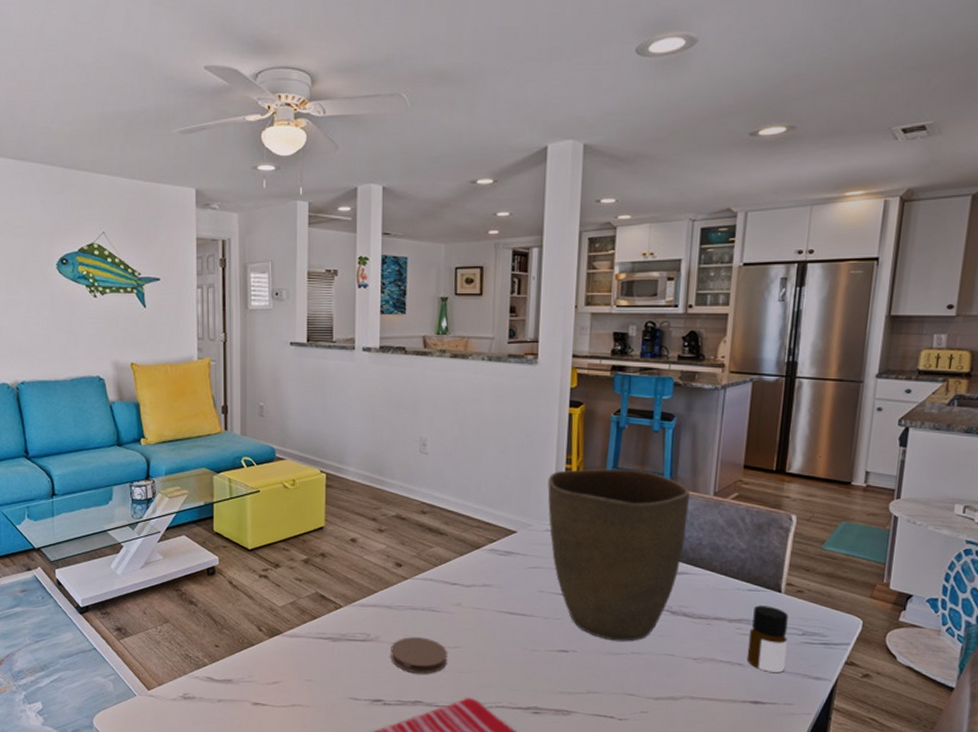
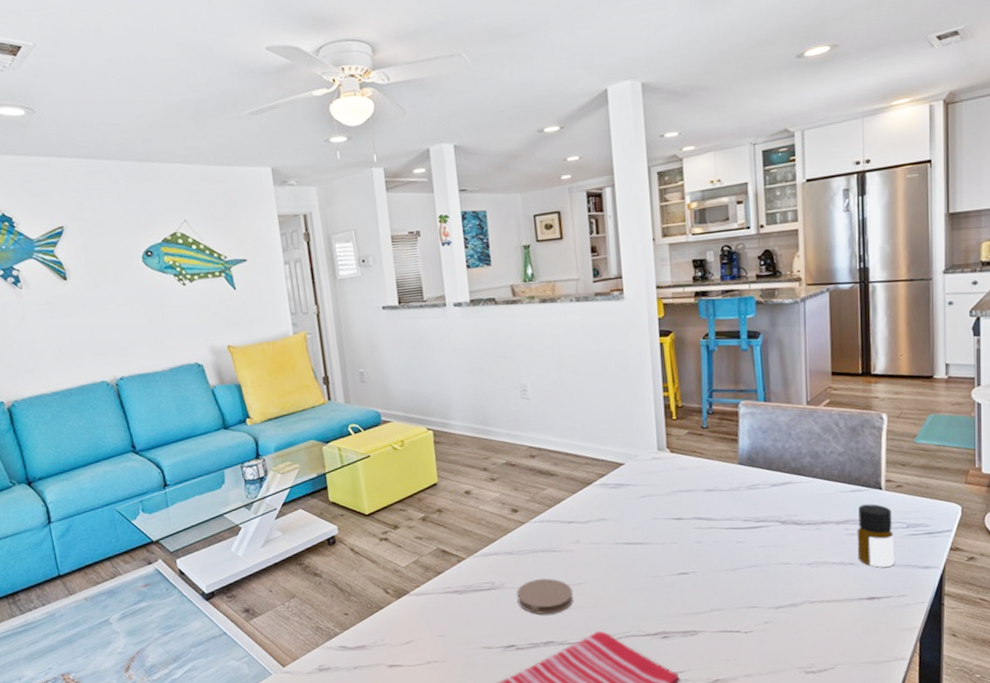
vase: present [547,468,690,641] -> none [648,389,786,557]

